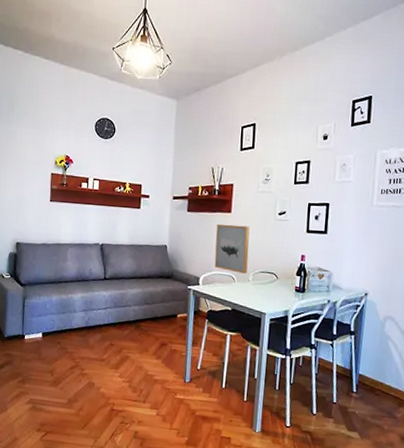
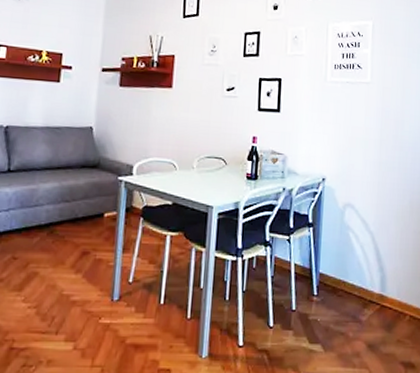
wall art: present [214,223,250,274] -> none [151,100,194,160]

